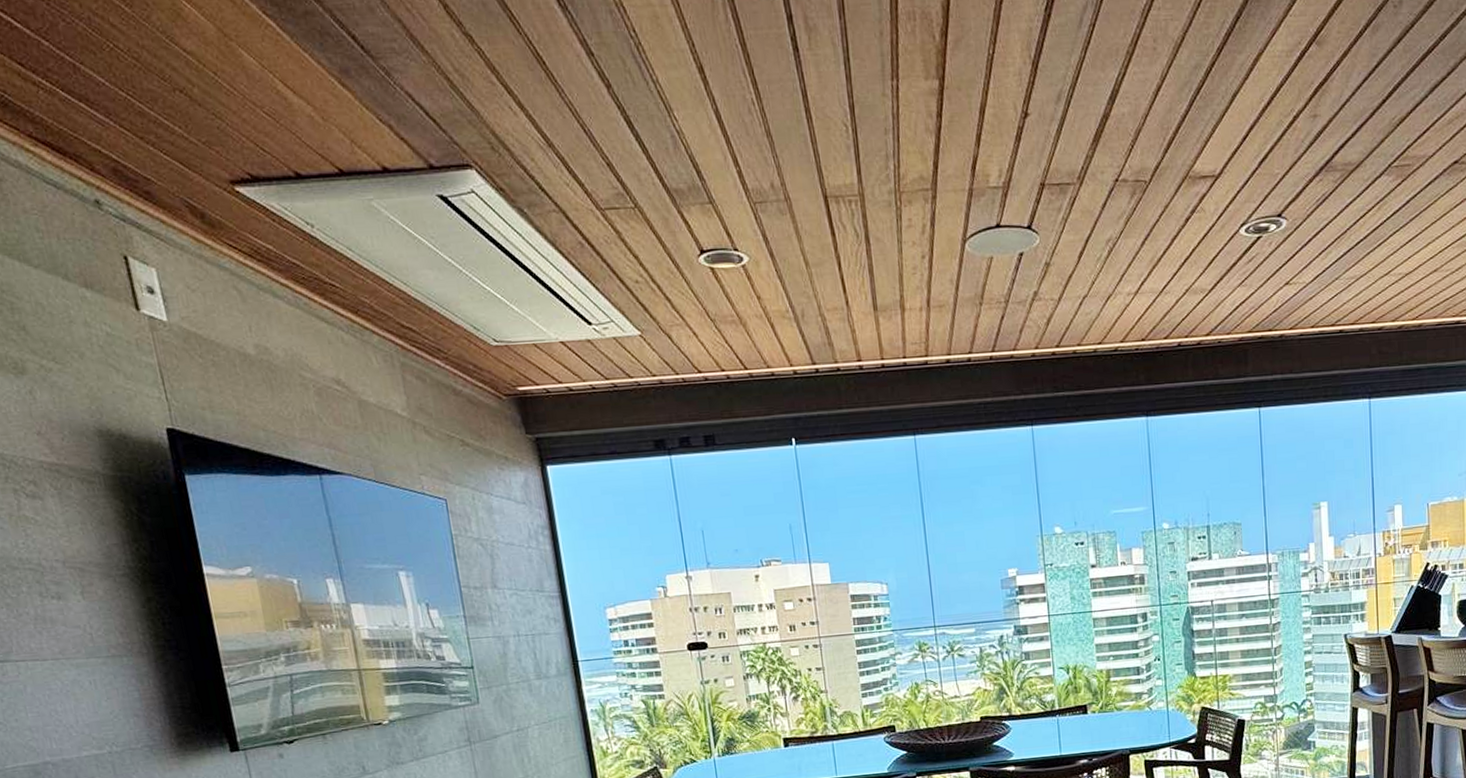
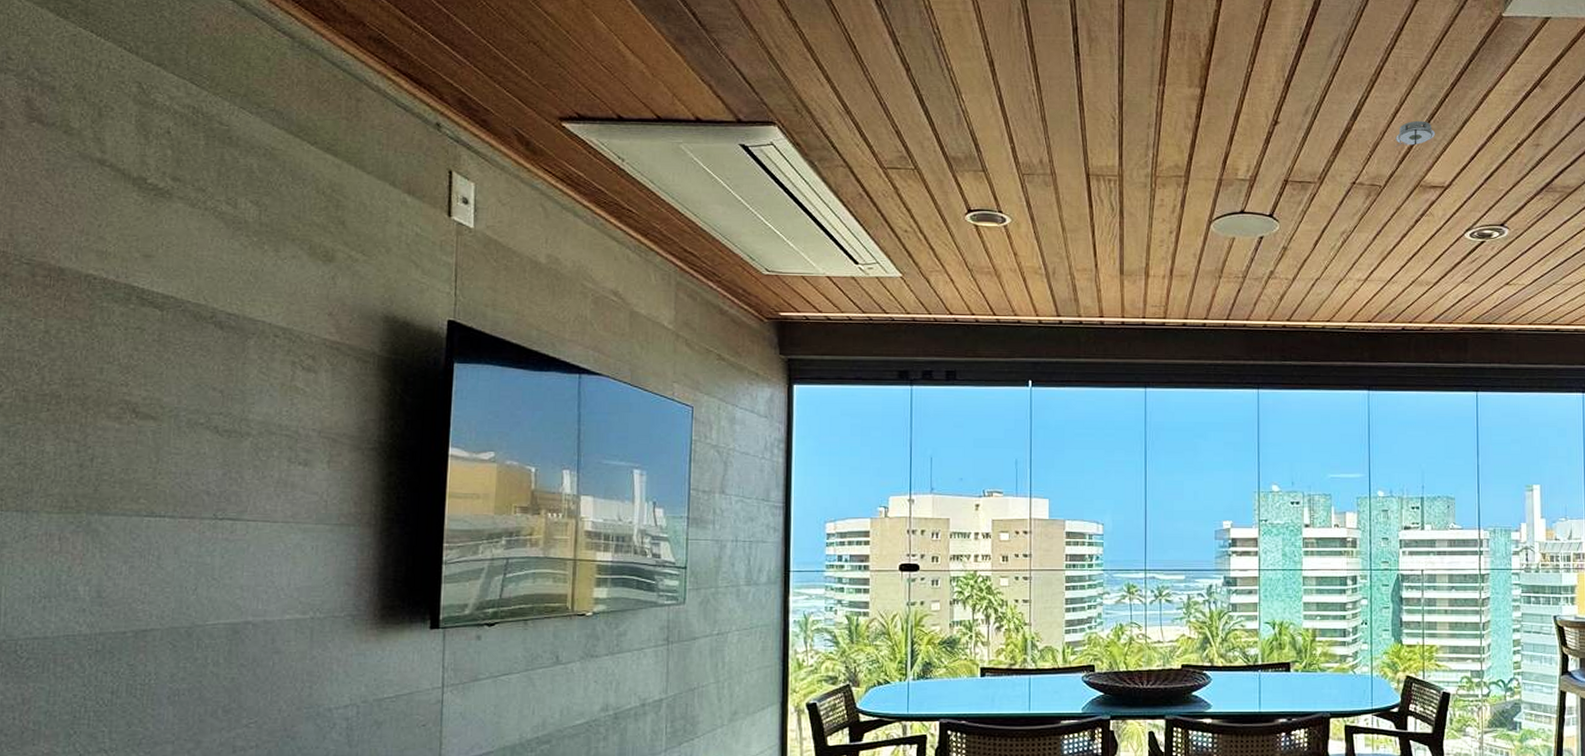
smoke detector: none [1158,97,1203,133] -> present [1394,120,1436,147]

